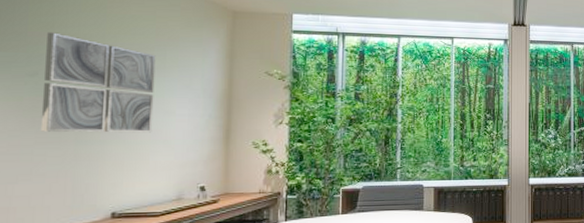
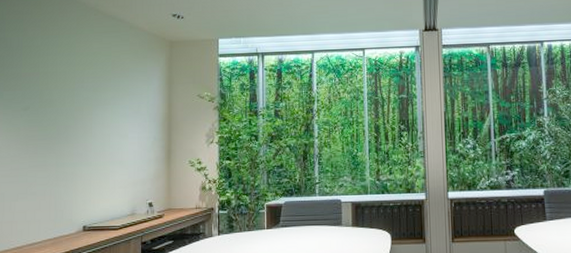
wall art: present [40,32,156,133] -> none [32,72,112,157]

